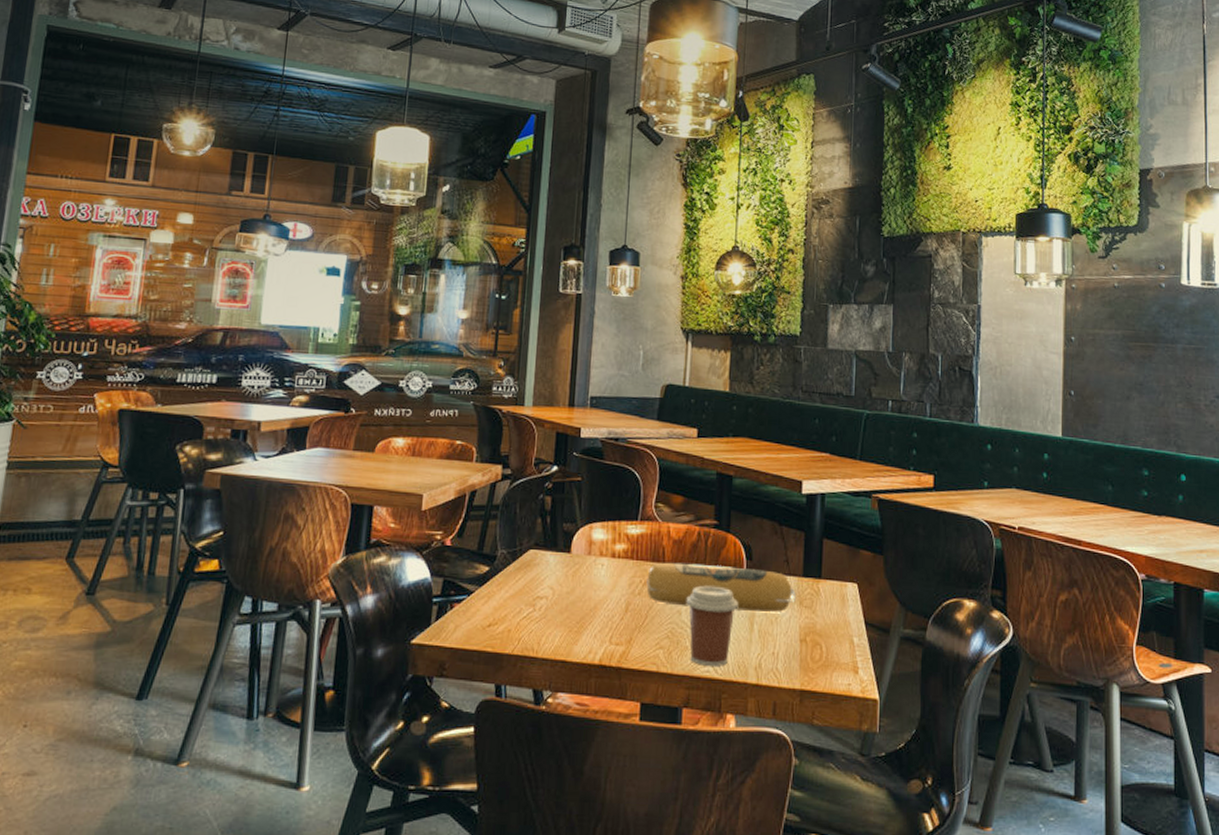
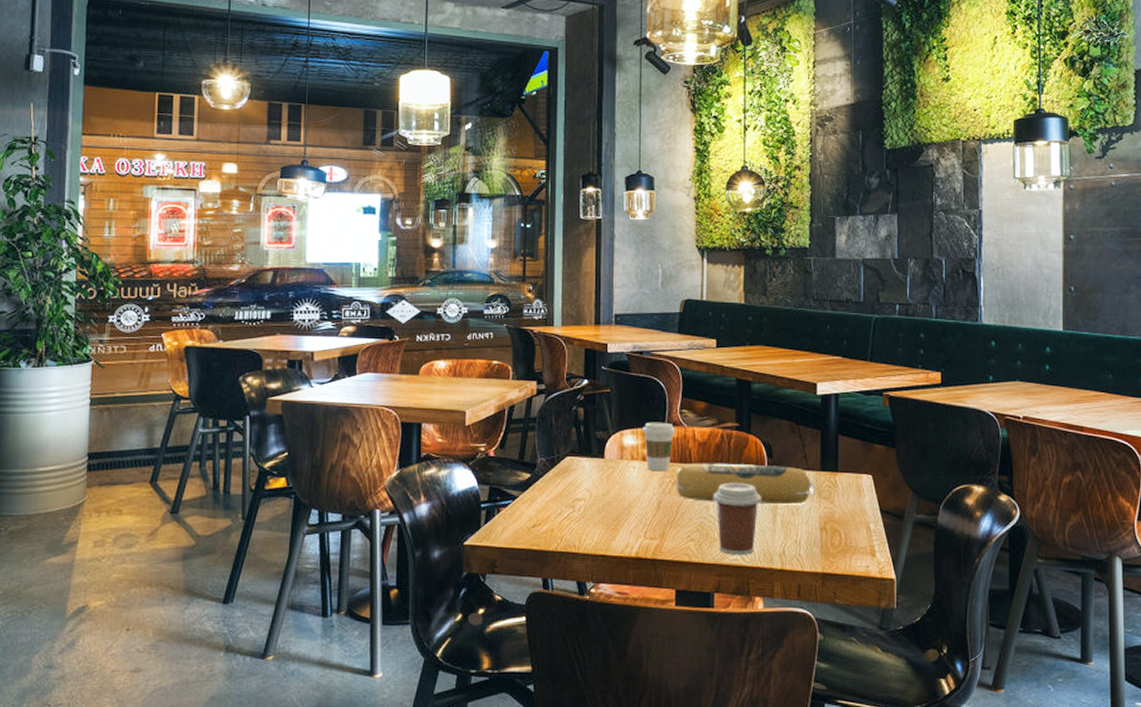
coffee cup: none [614,515,650,569] -> present [643,422,676,470]

